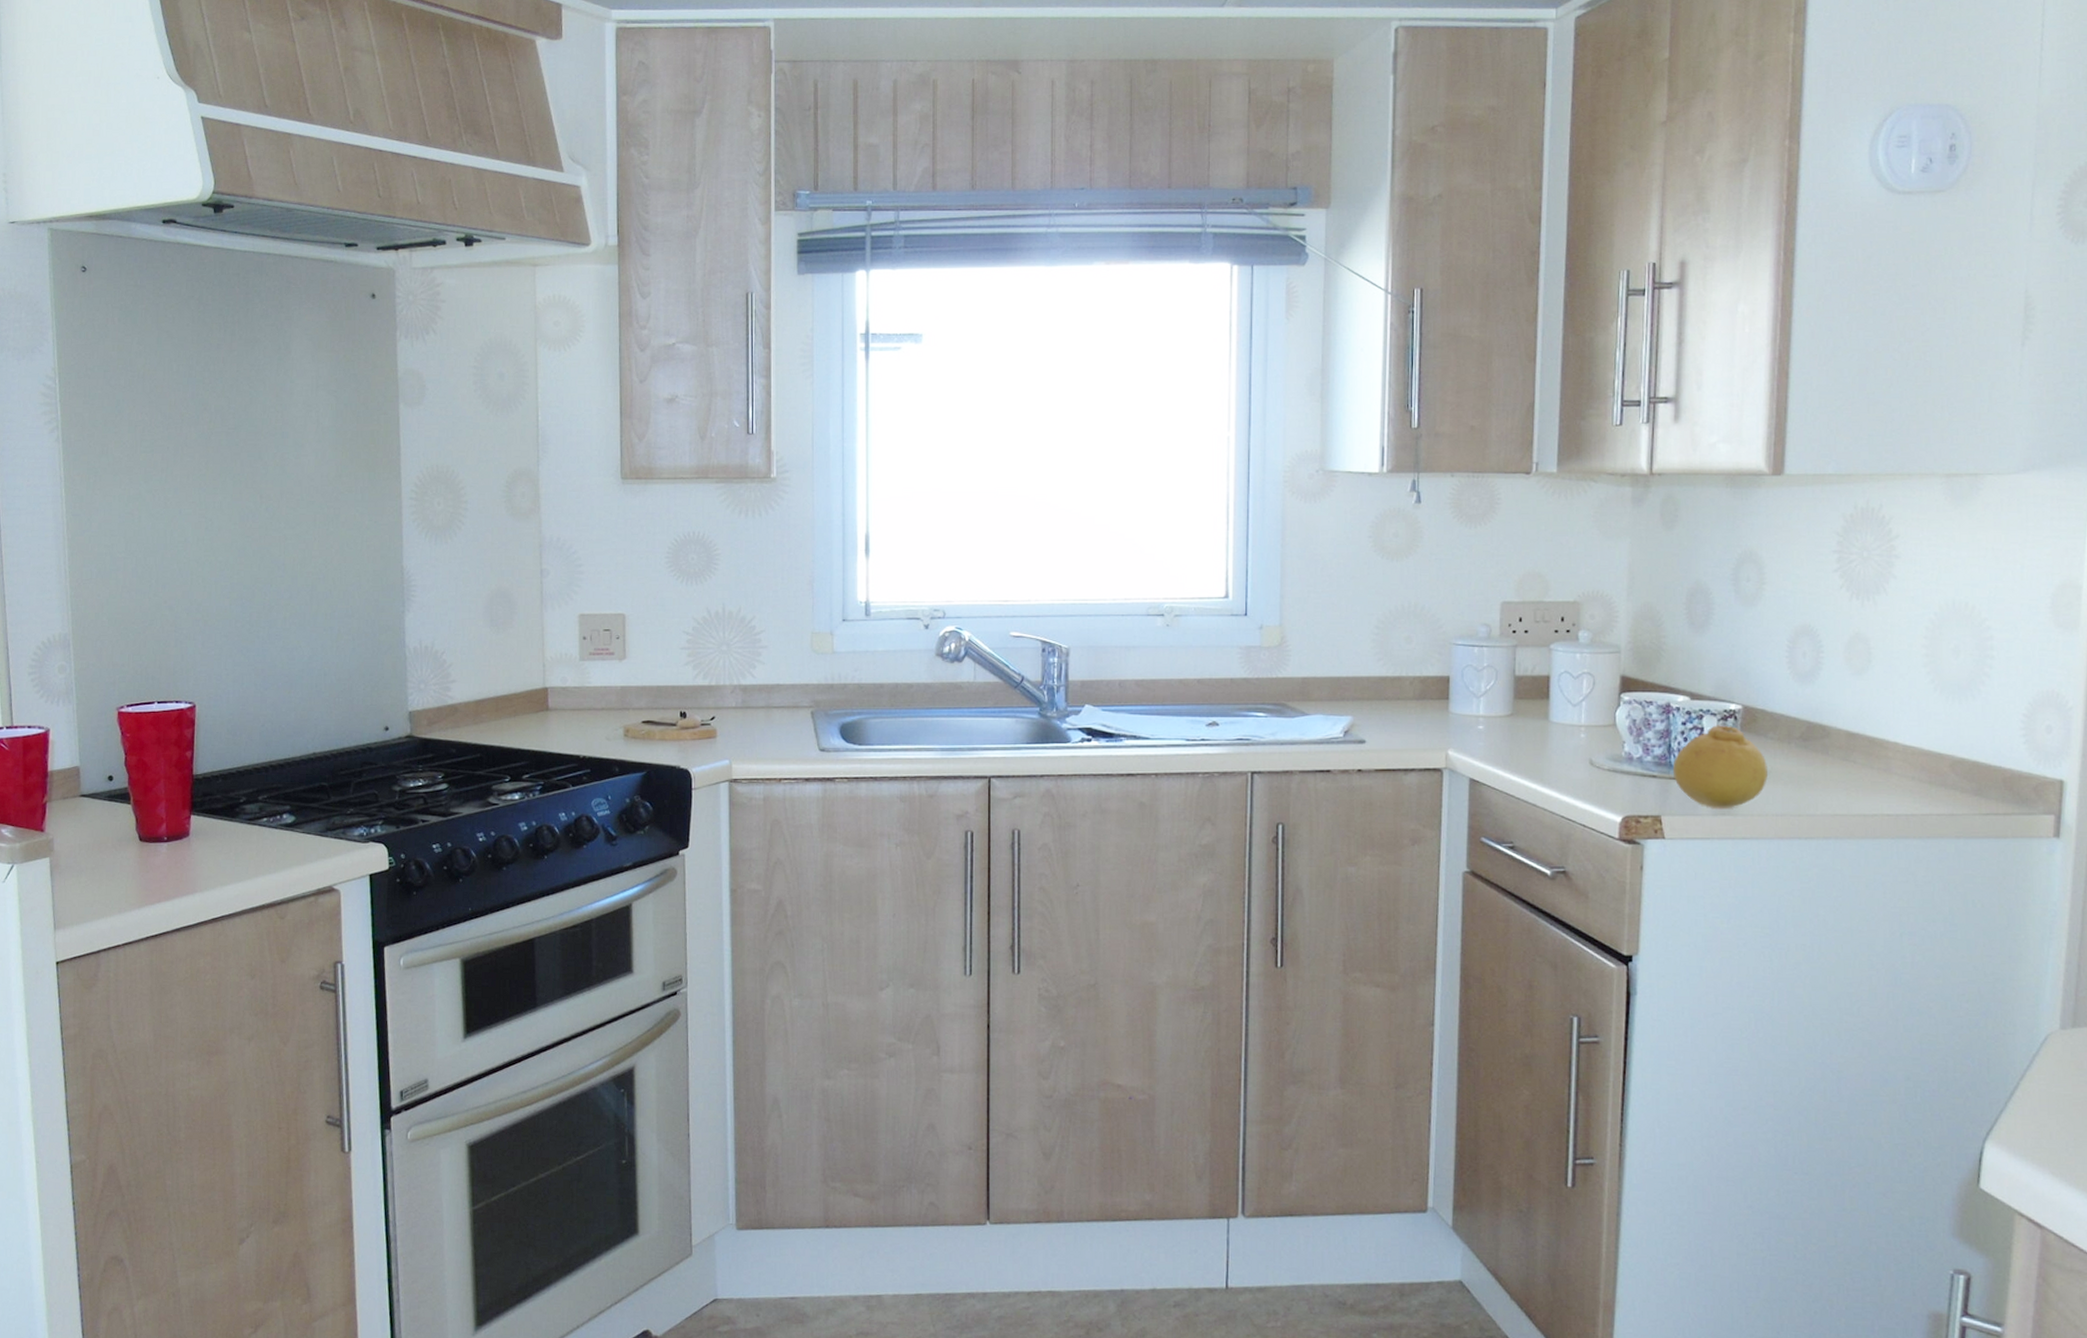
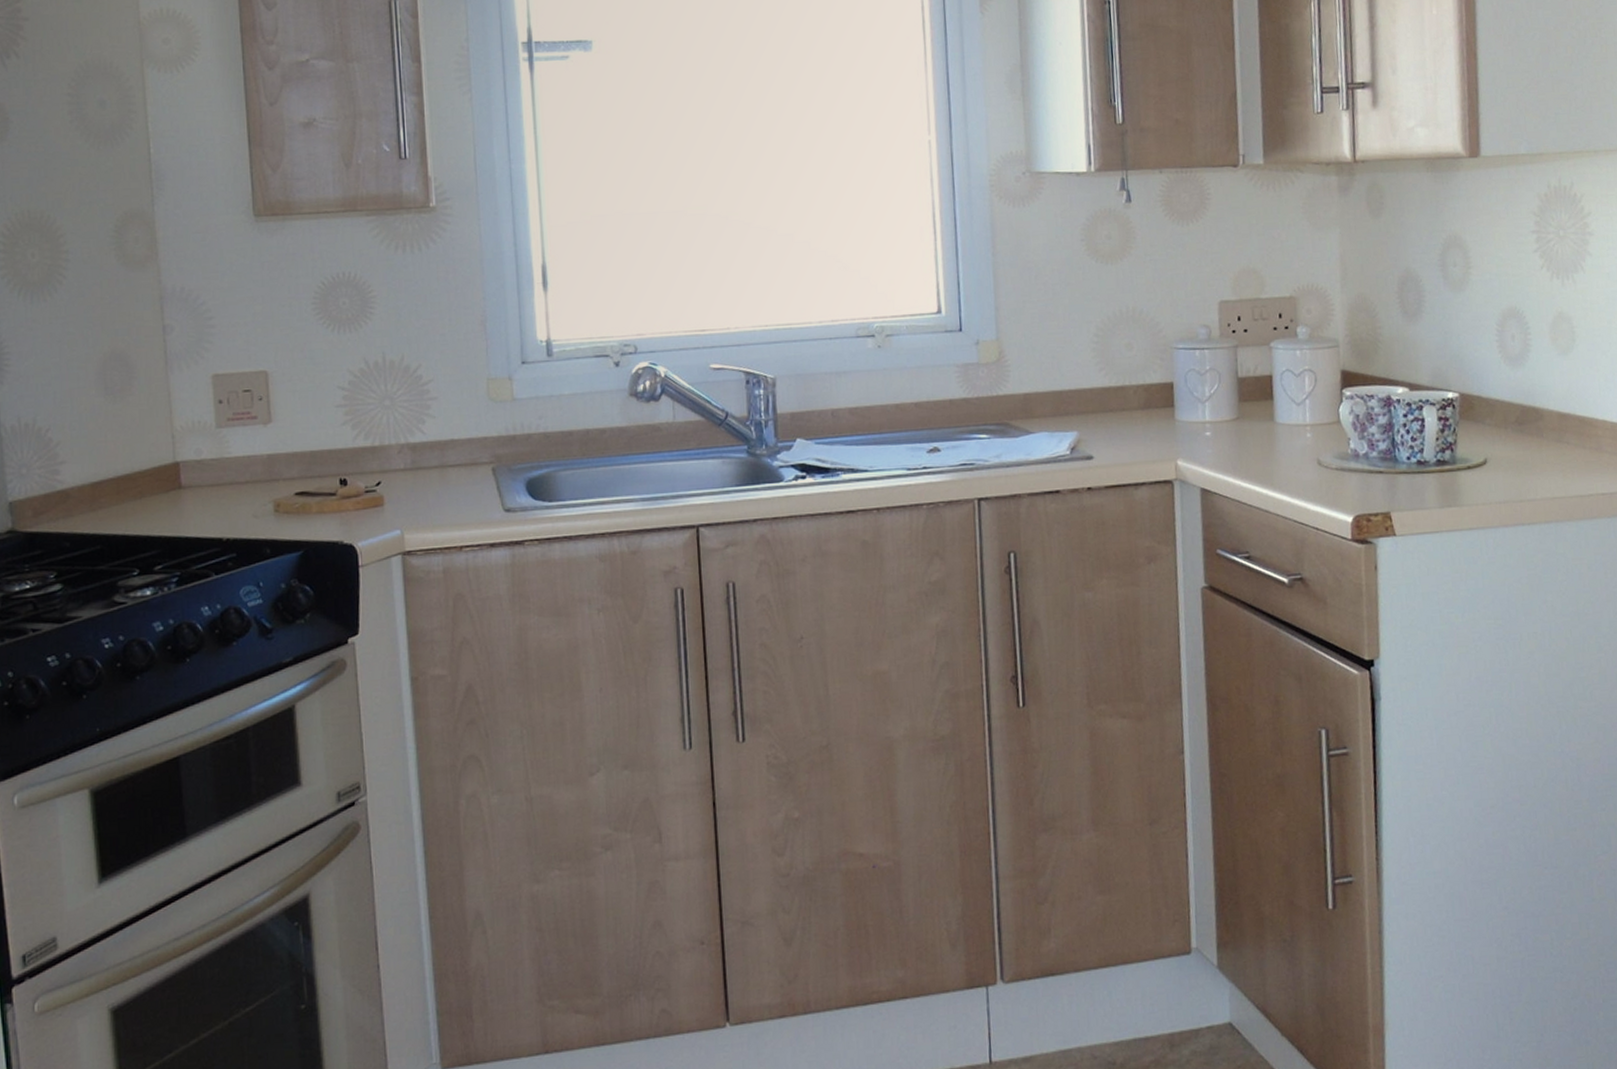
fruit: present [1672,725,1768,808] -> none [1397,414,1489,500]

